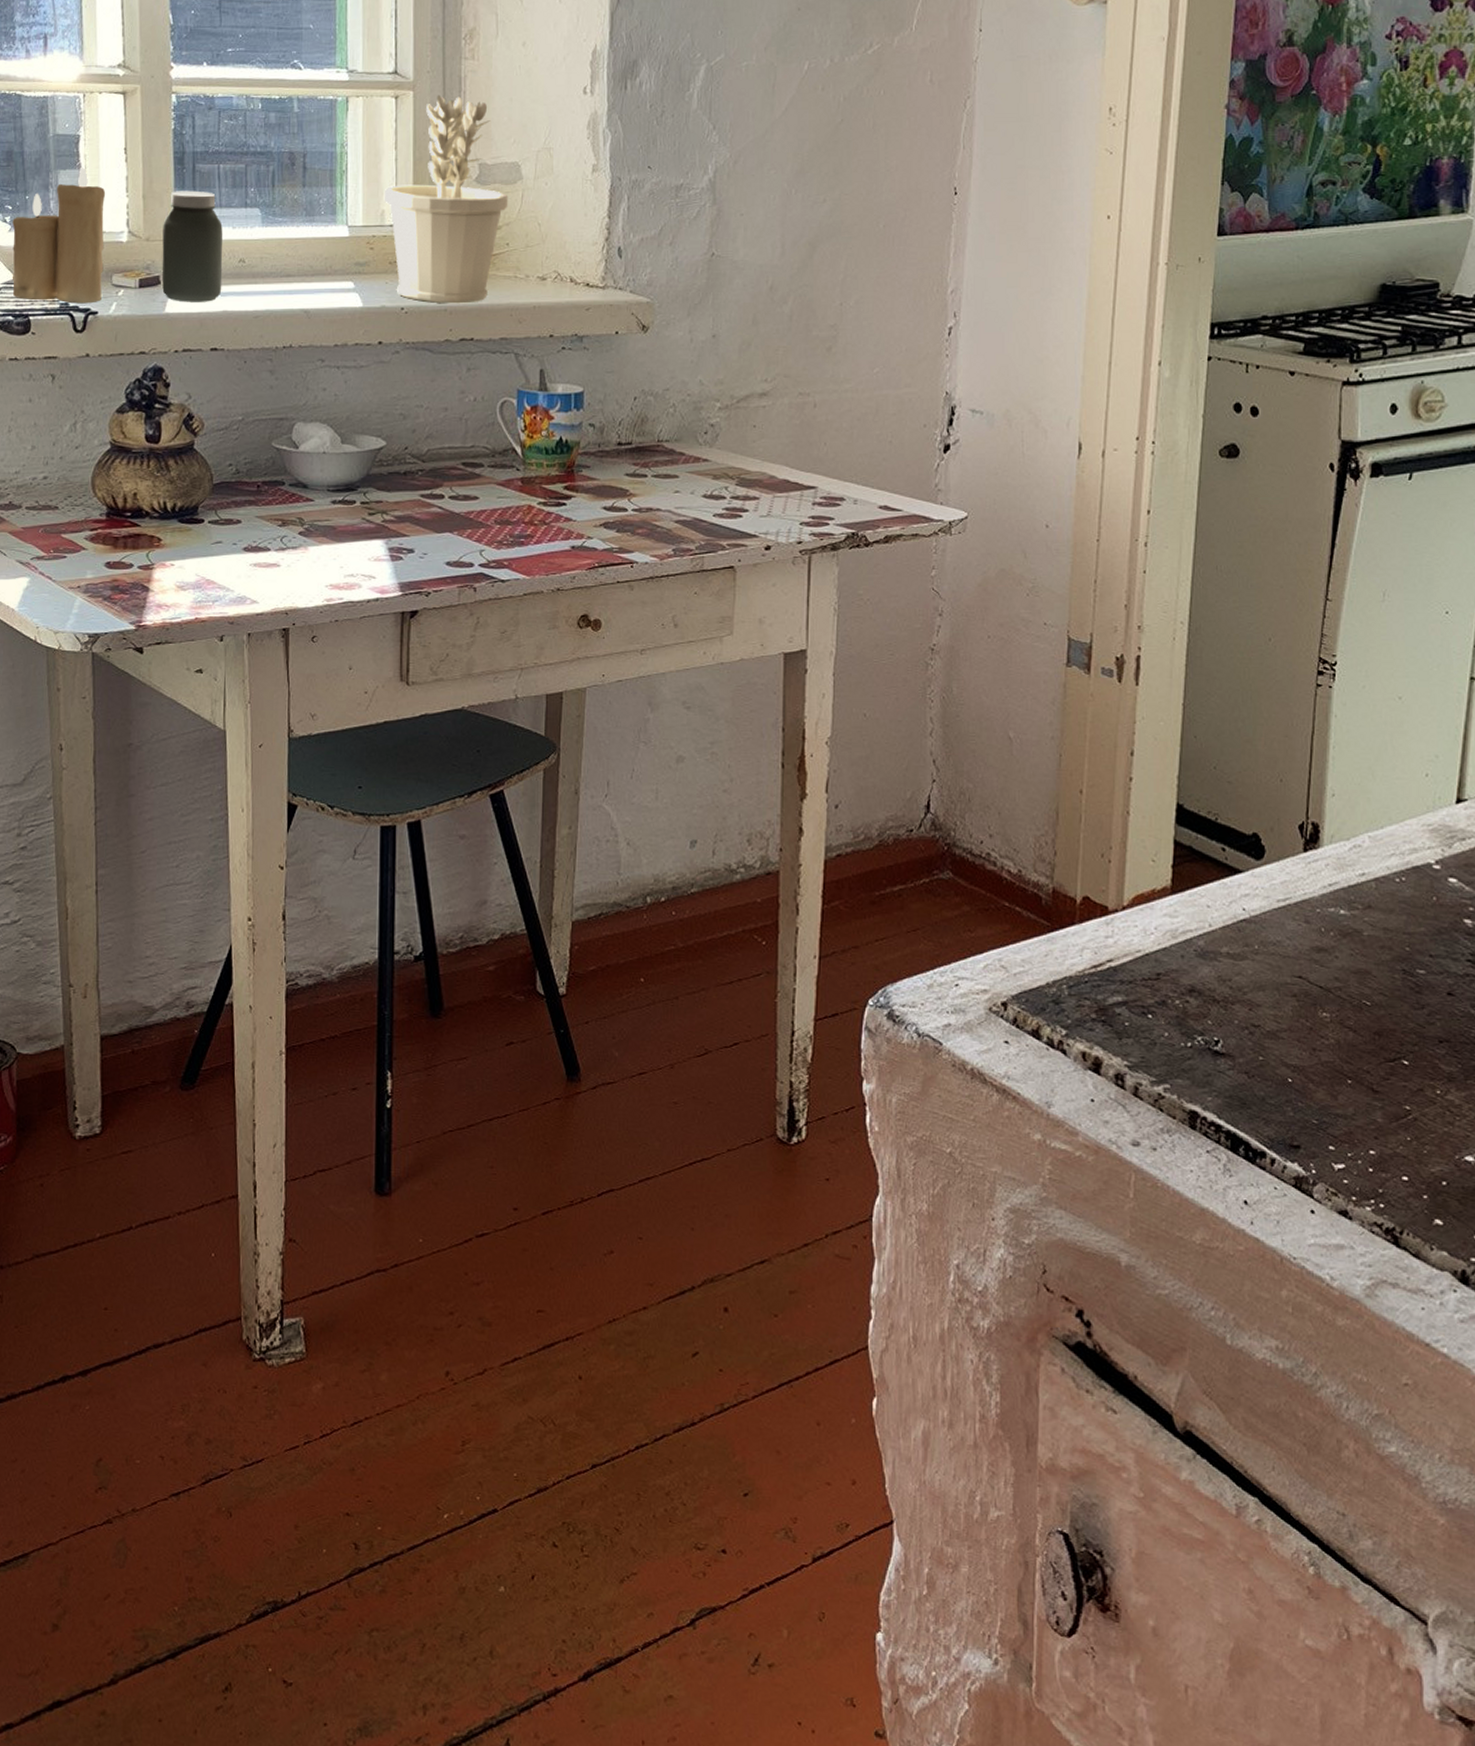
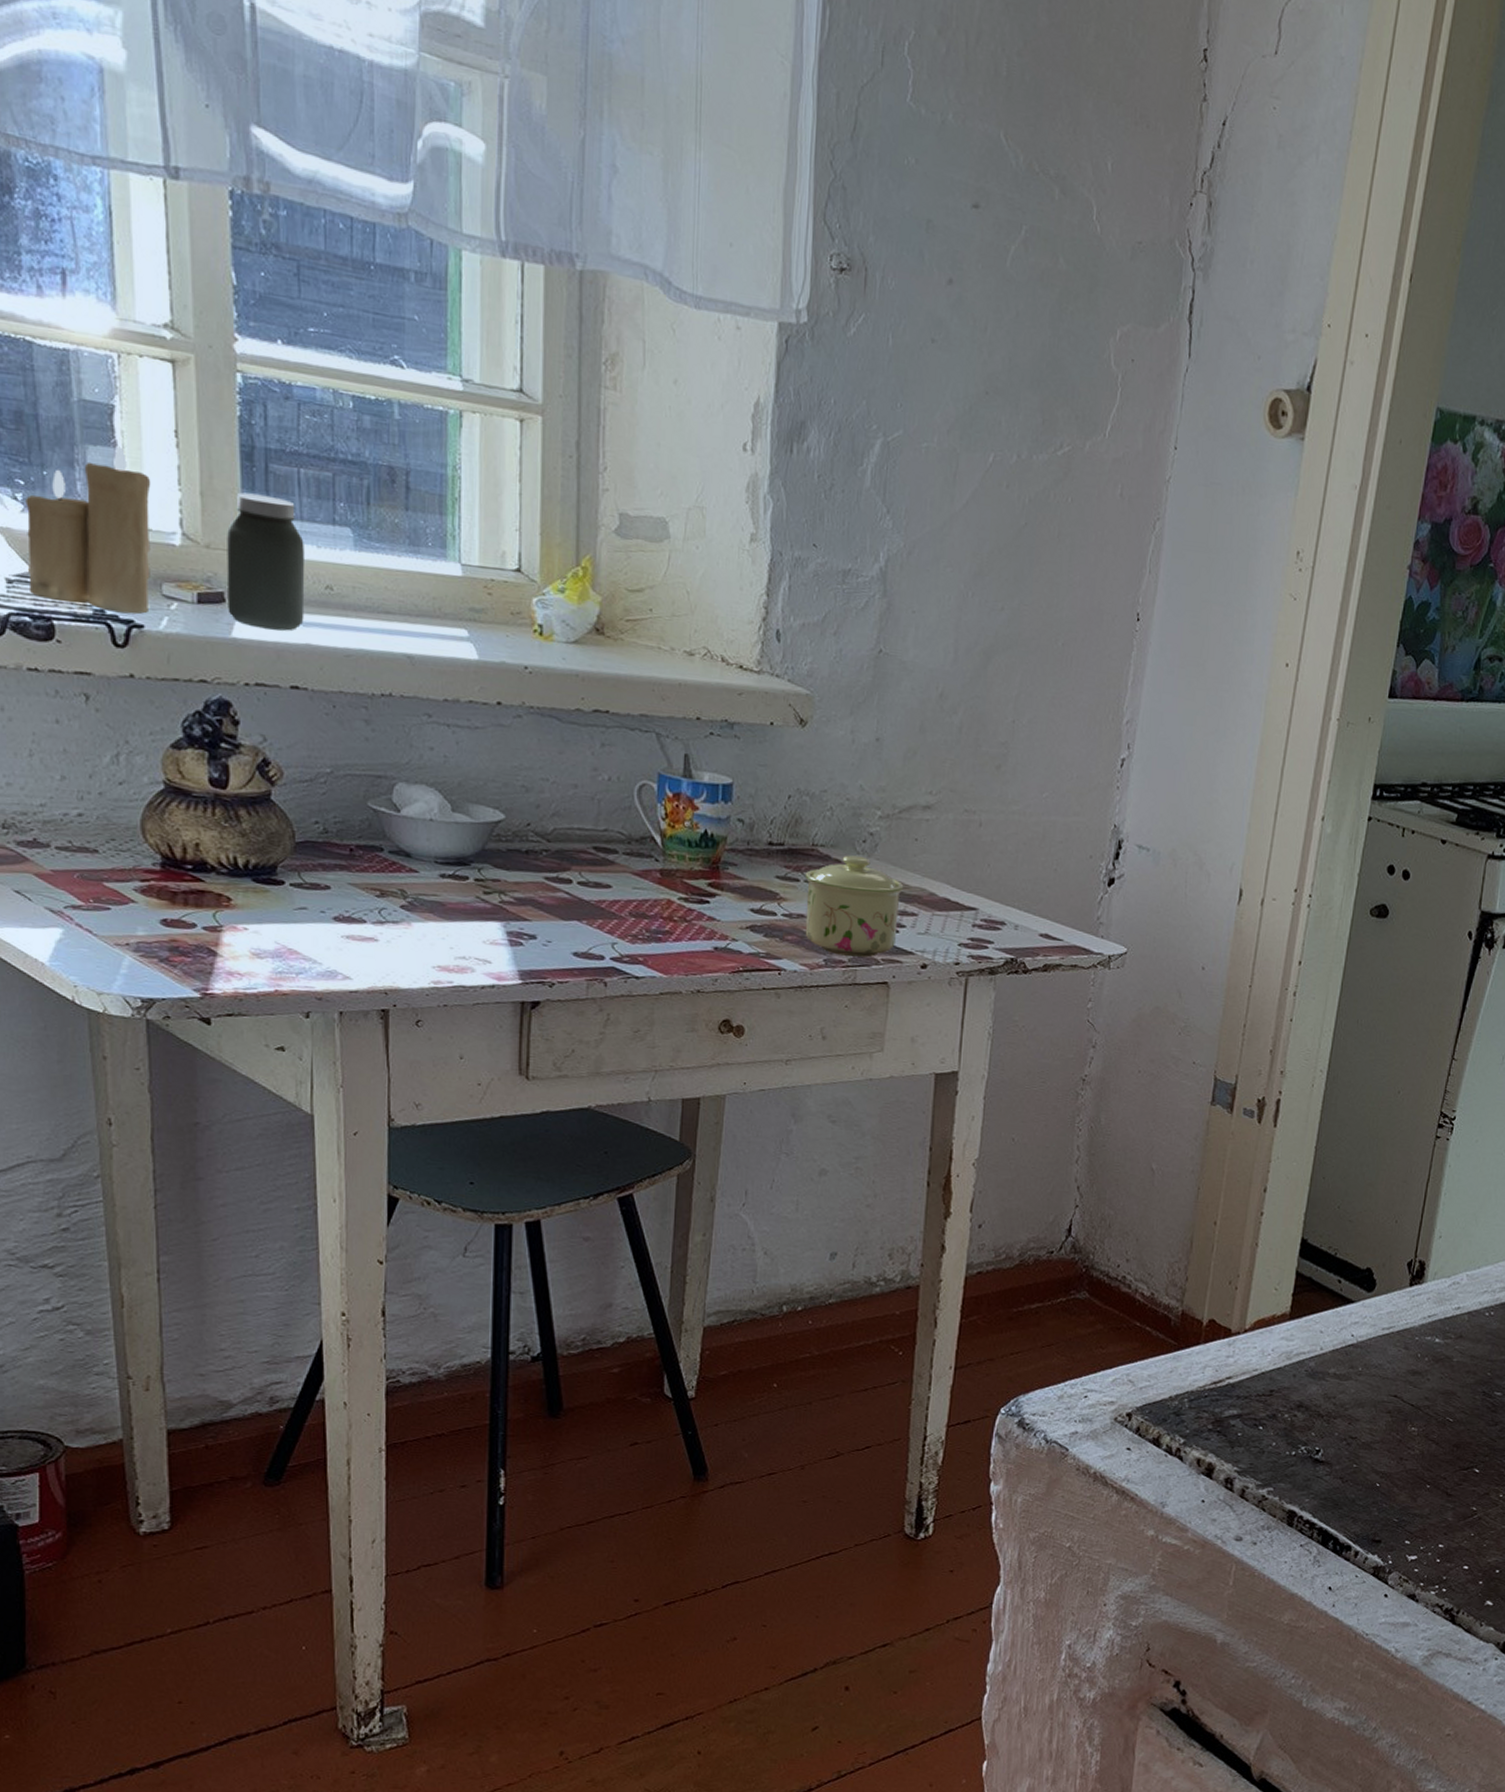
flower pot: present [384,95,509,304] -> none [505,425,653,671]
sugar bowl: none [652,447,745,544] -> present [805,855,904,958]

